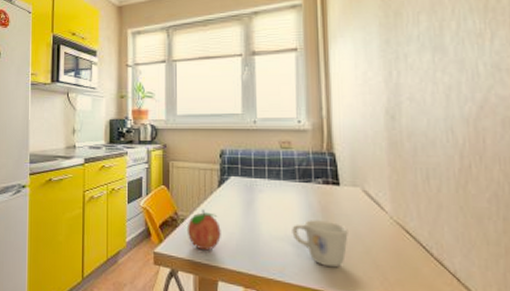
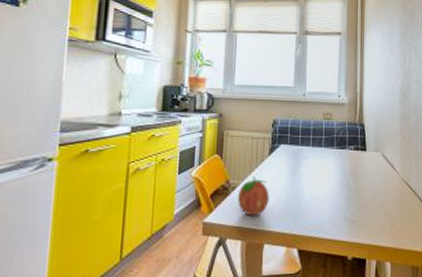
mug: present [292,220,348,268] -> none [328,181,370,221]

